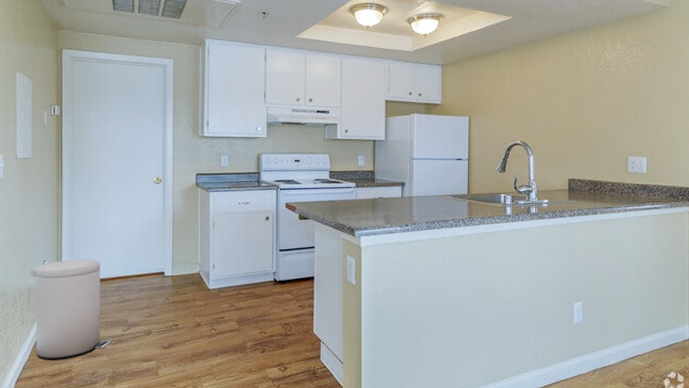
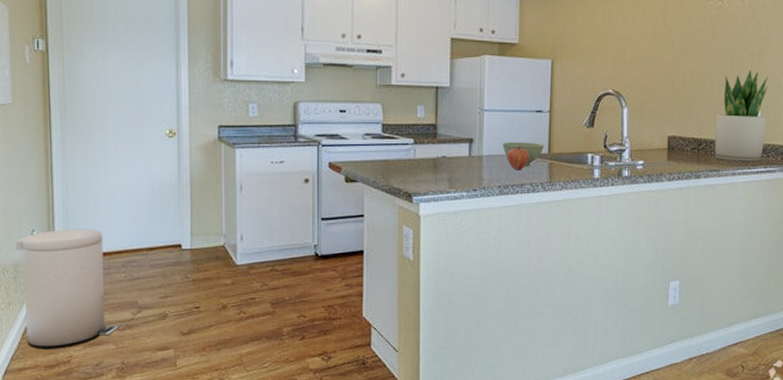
bowl: none [429,184,465,206] -> present [502,141,545,167]
fruit: none [433,187,452,208] -> present [507,145,530,169]
planter: none [608,123,652,200] -> present [714,70,769,162]

